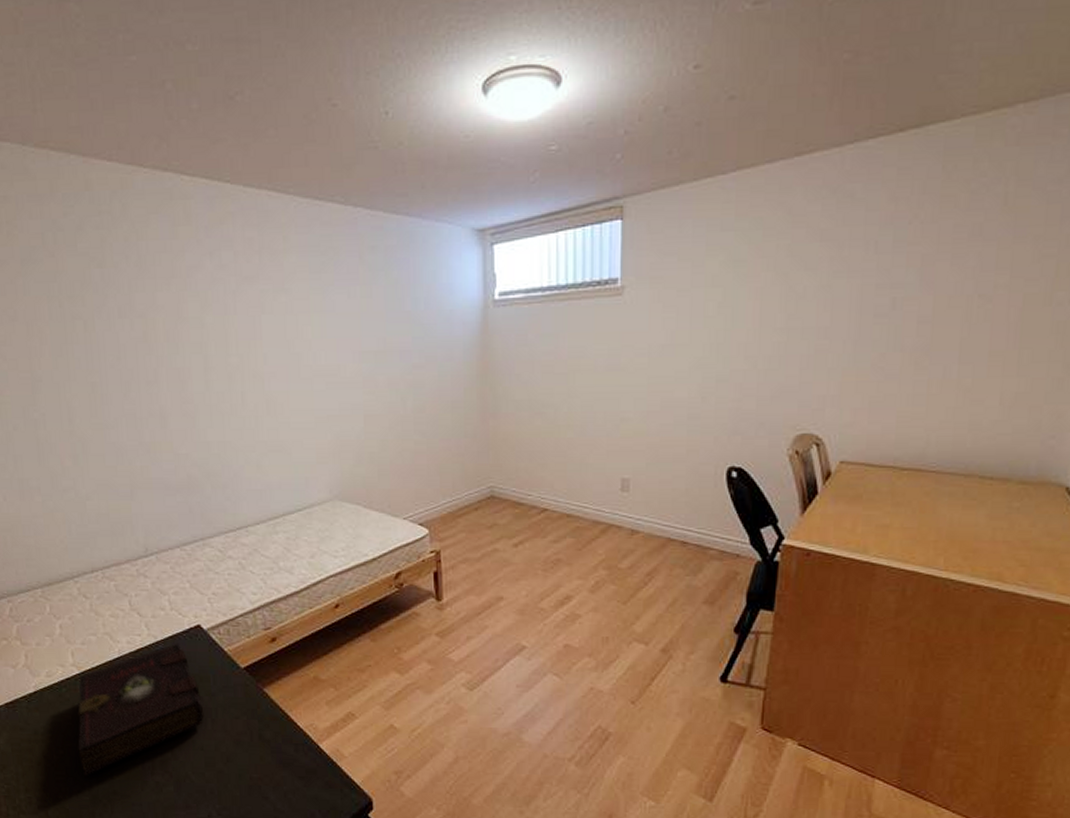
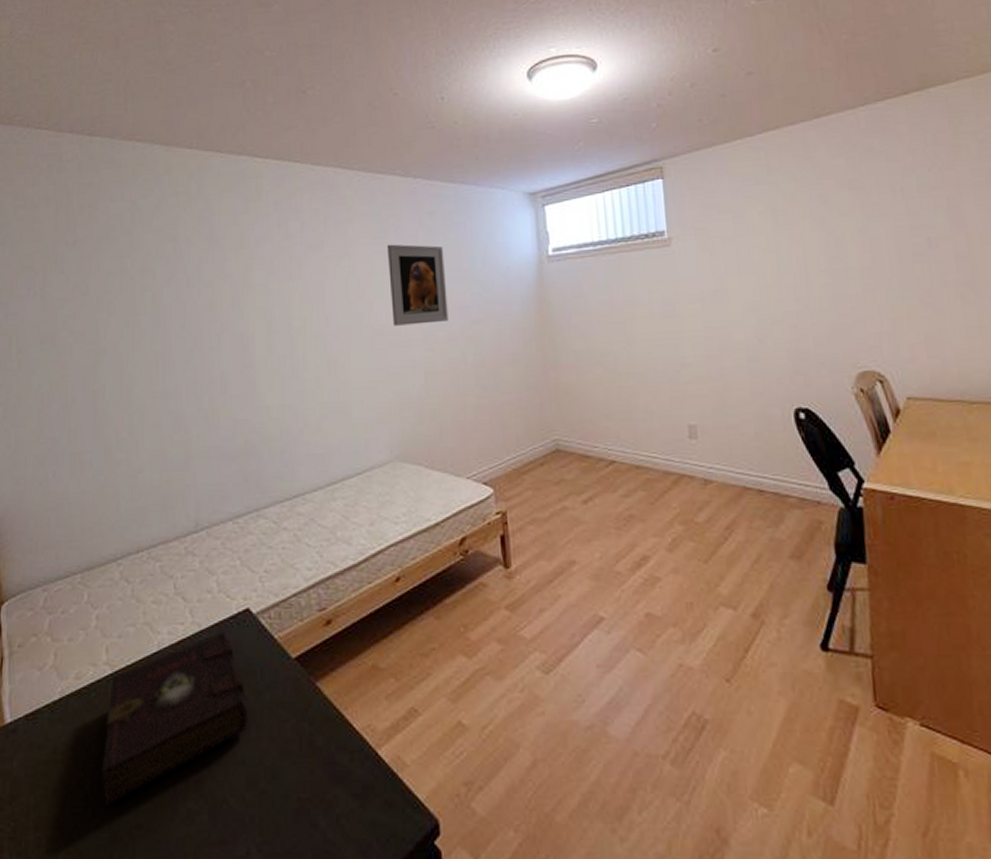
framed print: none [325,280,389,367] -> present [386,244,448,326]

